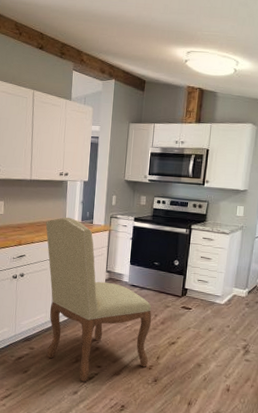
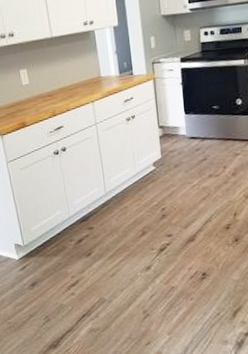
chair: present [45,217,152,382] -> none [79,72,225,255]

